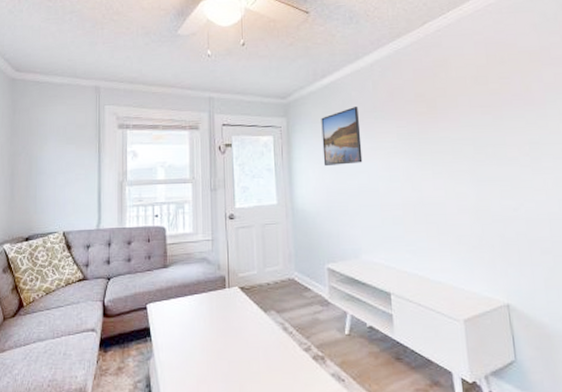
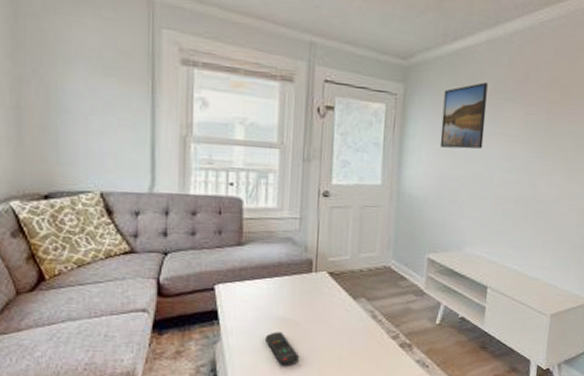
remote control: none [191,347,221,382] -> present [266,332,300,367]

